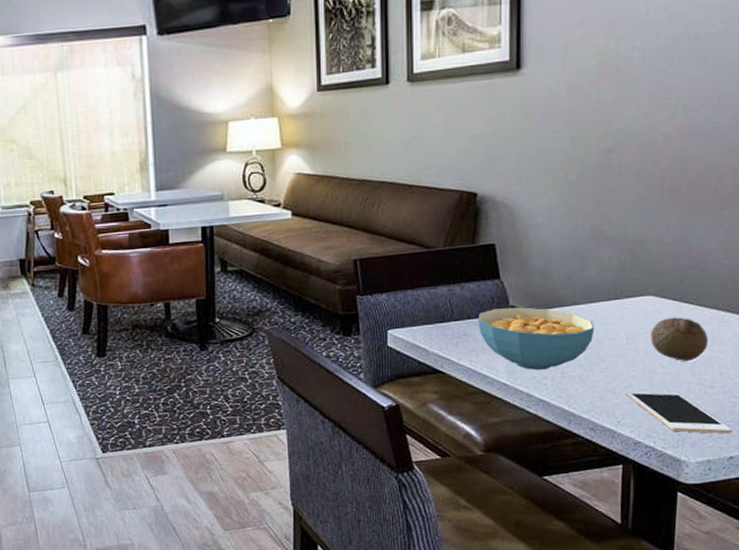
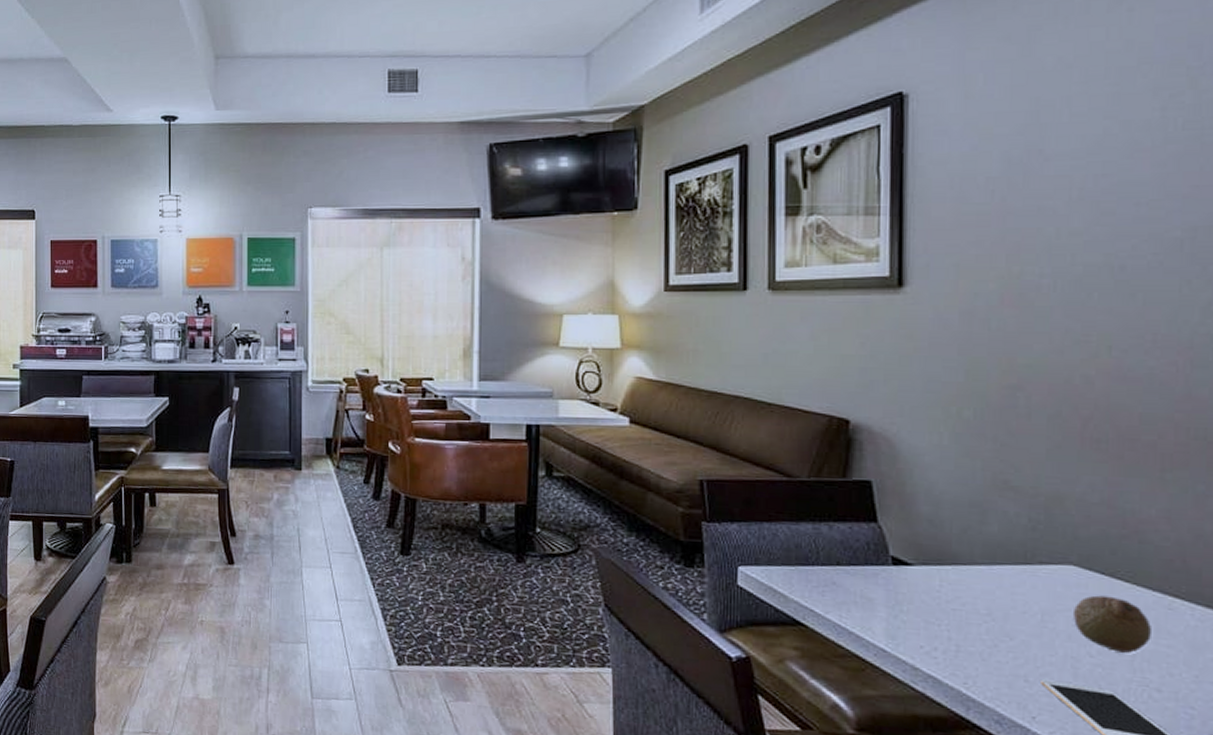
cereal bowl: present [477,307,595,371] -> none [849,557,999,640]

